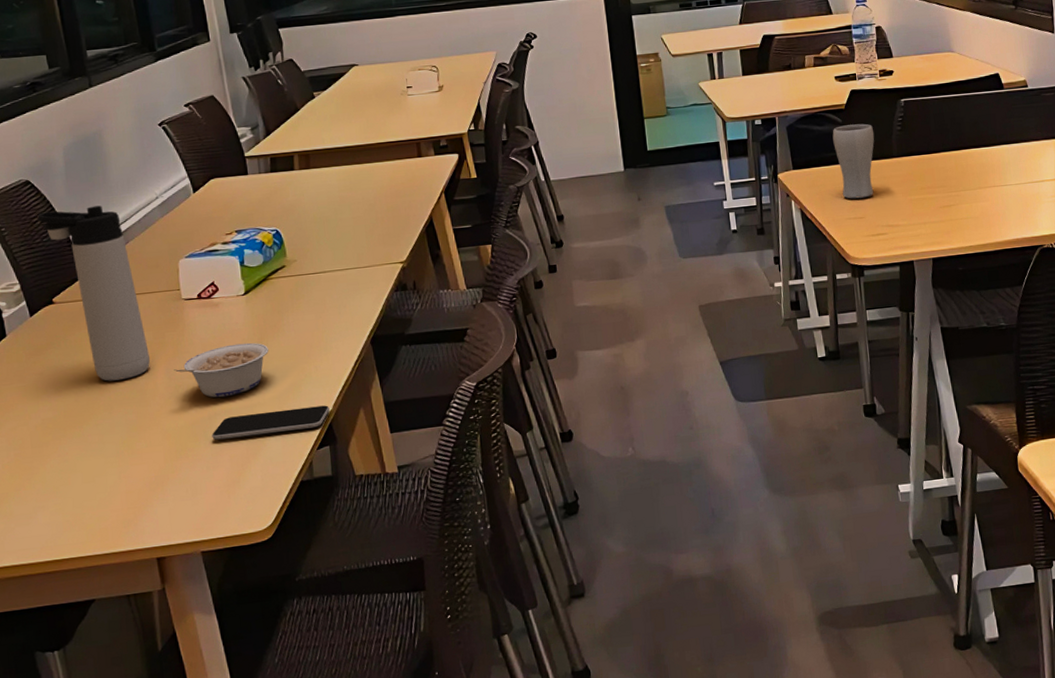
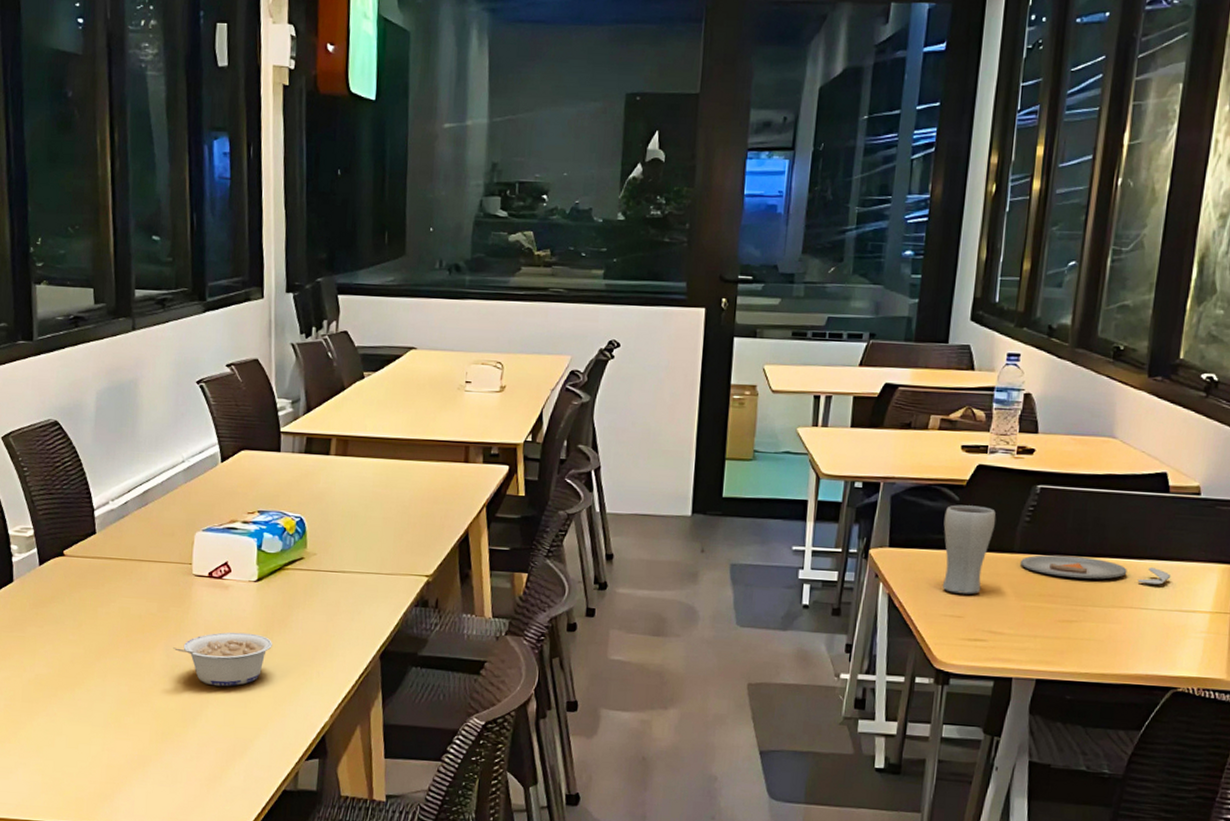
thermos bottle: present [37,205,150,381] -> none [61,457,151,649]
smartphone: present [212,405,330,440] -> none [201,708,325,737]
dinner plate: none [901,150,1020,171] -> present [1021,554,1171,585]

